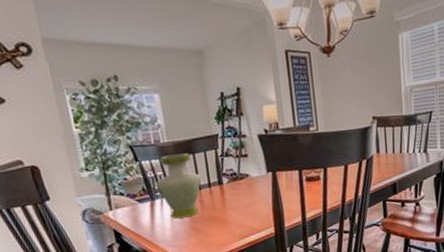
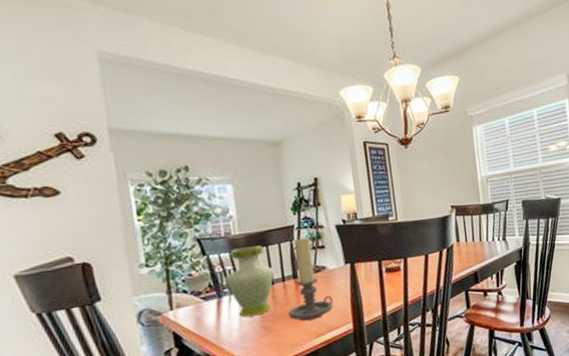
candle holder: none [214,146,256,224] -> present [288,237,333,321]

